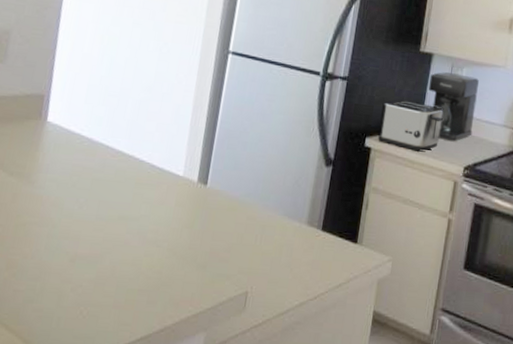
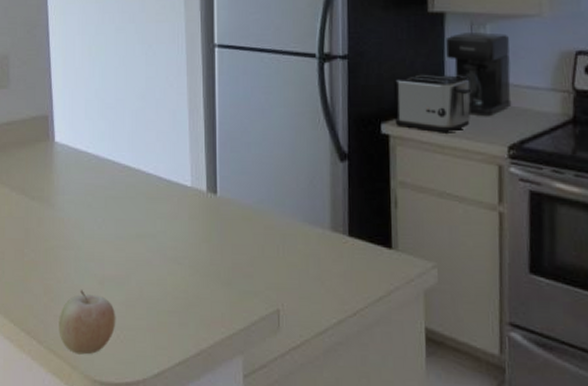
fruit: none [15,266,83,330] -> present [59,290,116,355]

